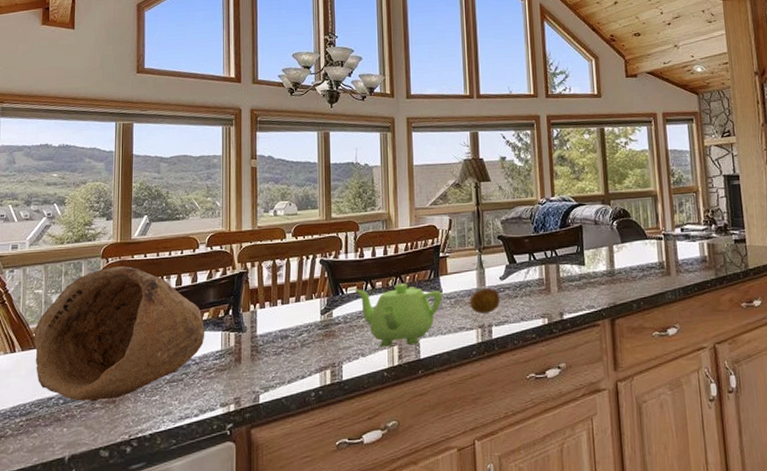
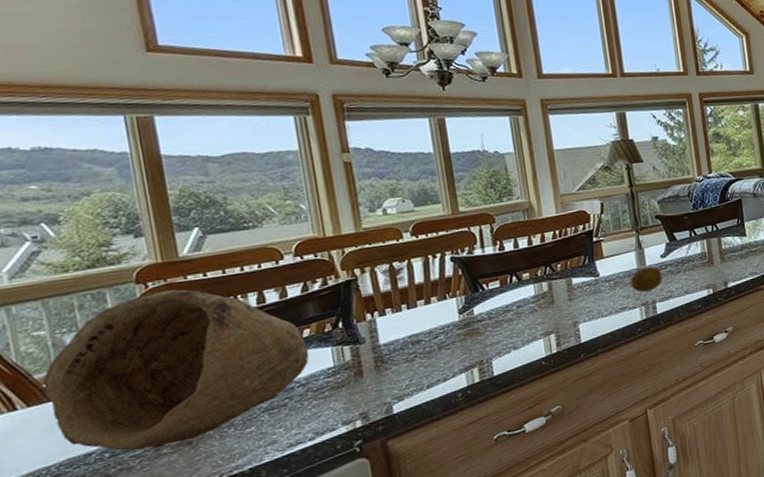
teapot: present [355,283,443,347] -> none [497,271,601,338]

